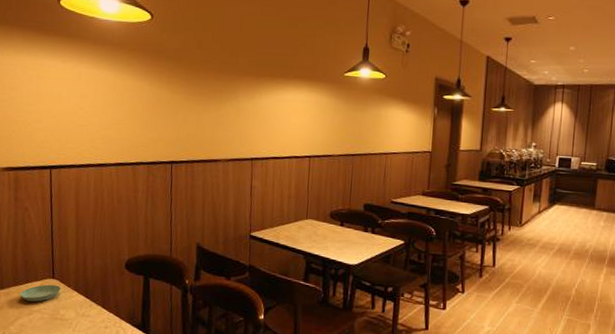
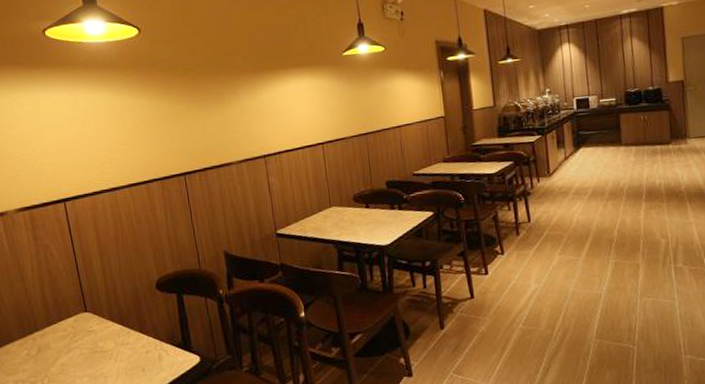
saucer: present [19,284,61,302] -> none [55,318,96,339]

